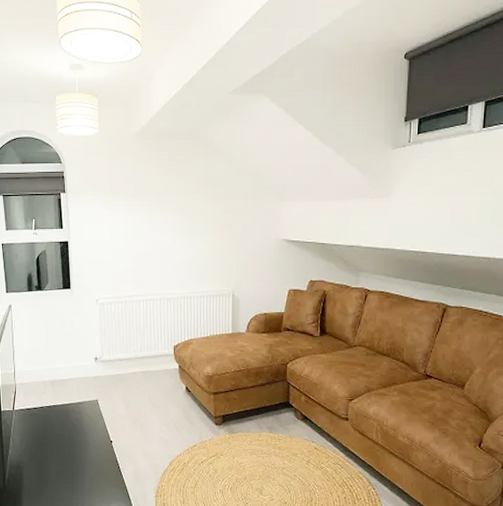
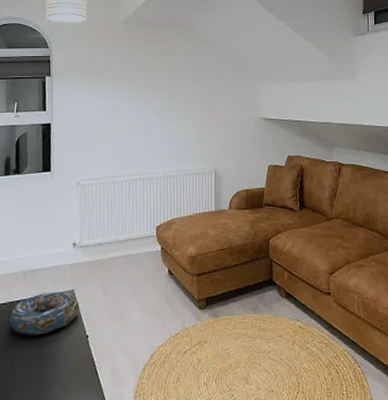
decorative bowl: none [41,400,103,437] -> present [9,291,79,335]

